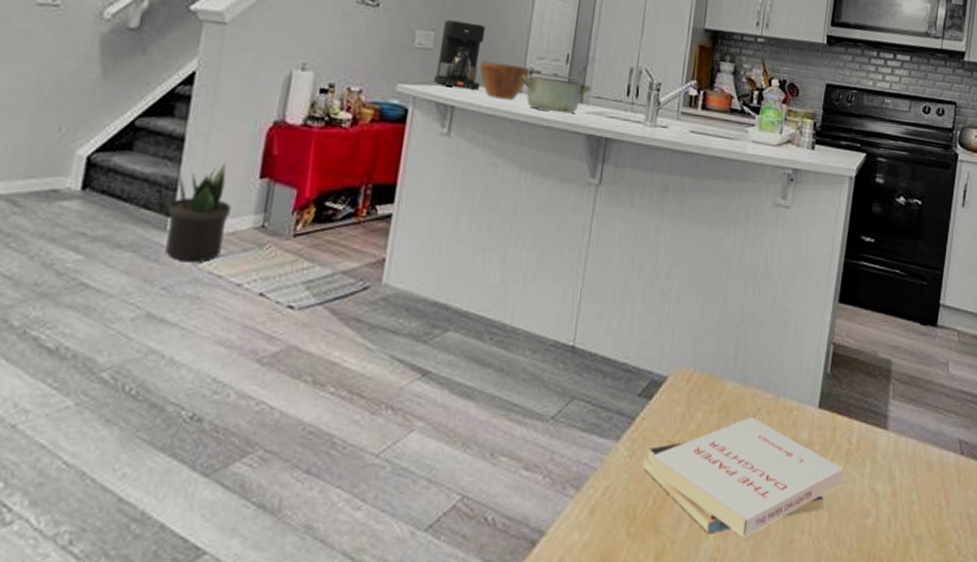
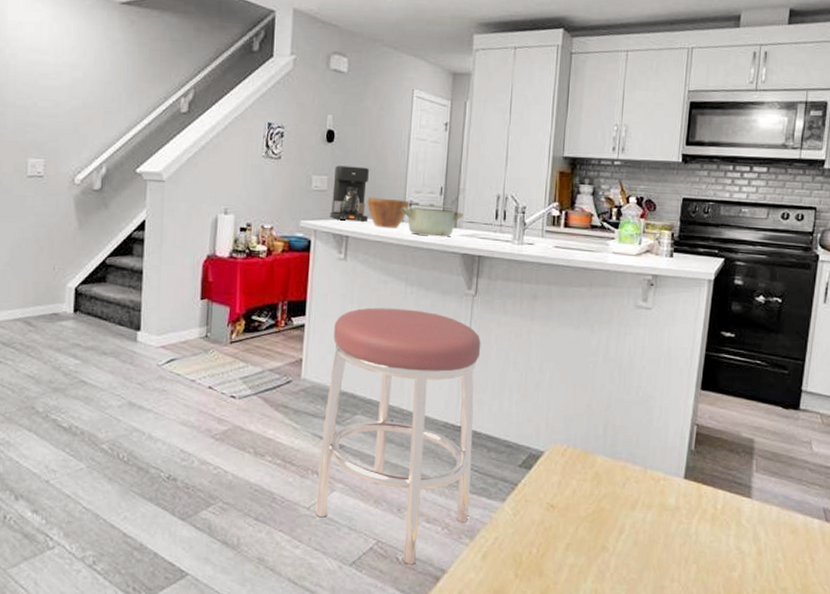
planter: present [165,161,231,261] -> none [136,289,181,363]
bar stool: none [386,195,603,526] -> present [315,307,481,564]
books: present [642,418,845,538] -> none [526,486,711,583]

